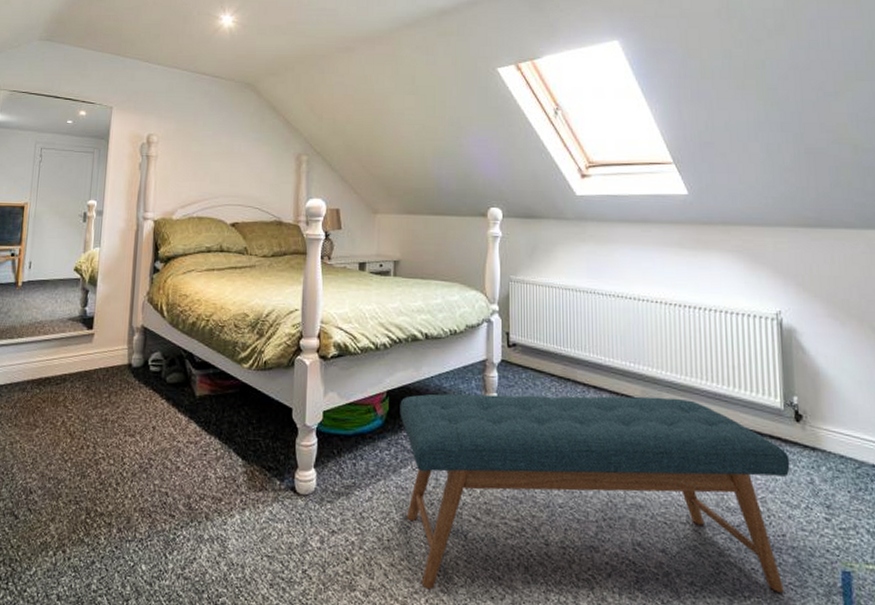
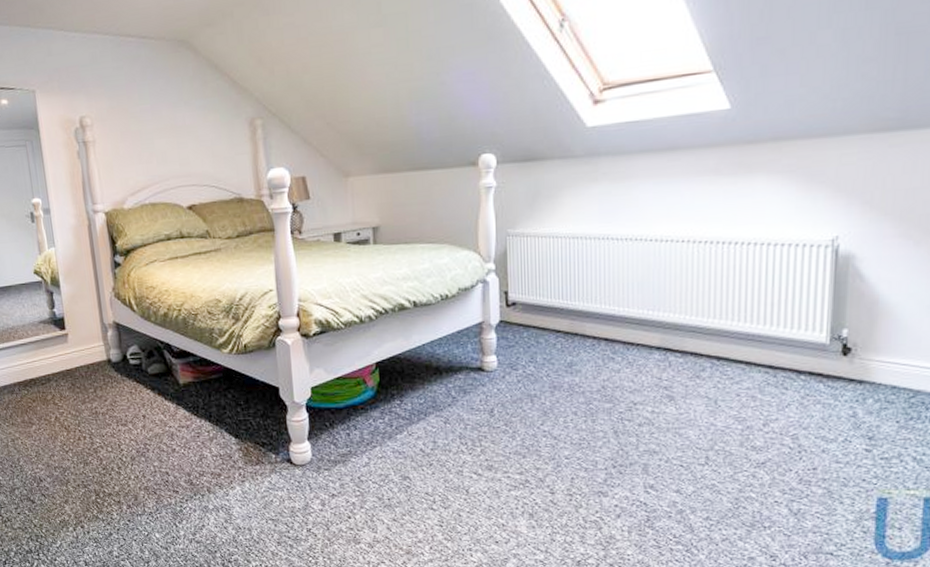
bench: present [400,393,790,593] -> none [391,342,831,538]

